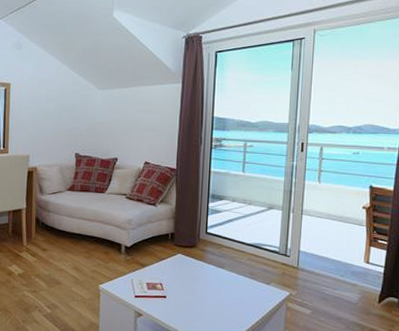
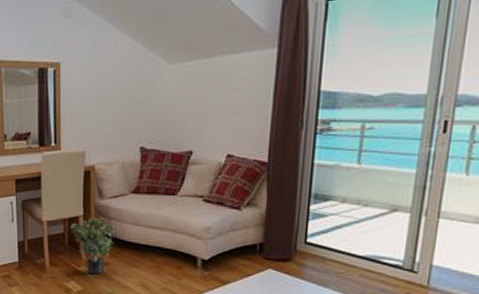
potted plant: none [14,210,53,259] -> present [70,217,115,275]

